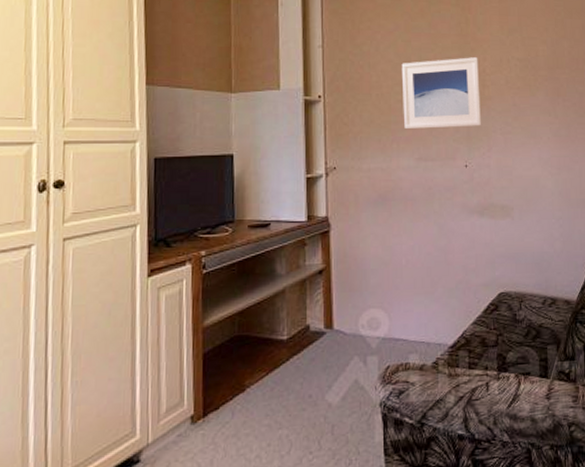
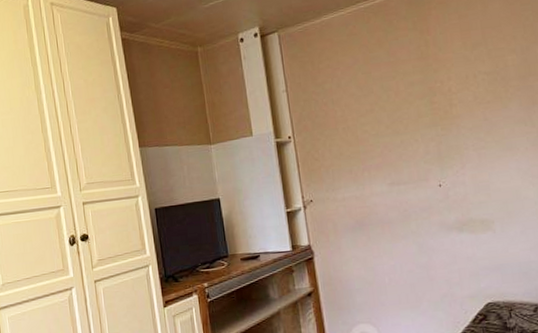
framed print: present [401,57,482,130] -> none [364,78,453,158]

